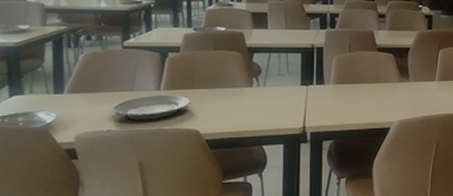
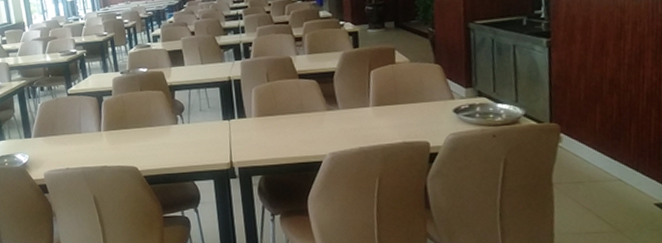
plate: present [111,94,190,120] -> none [66,135,127,159]

